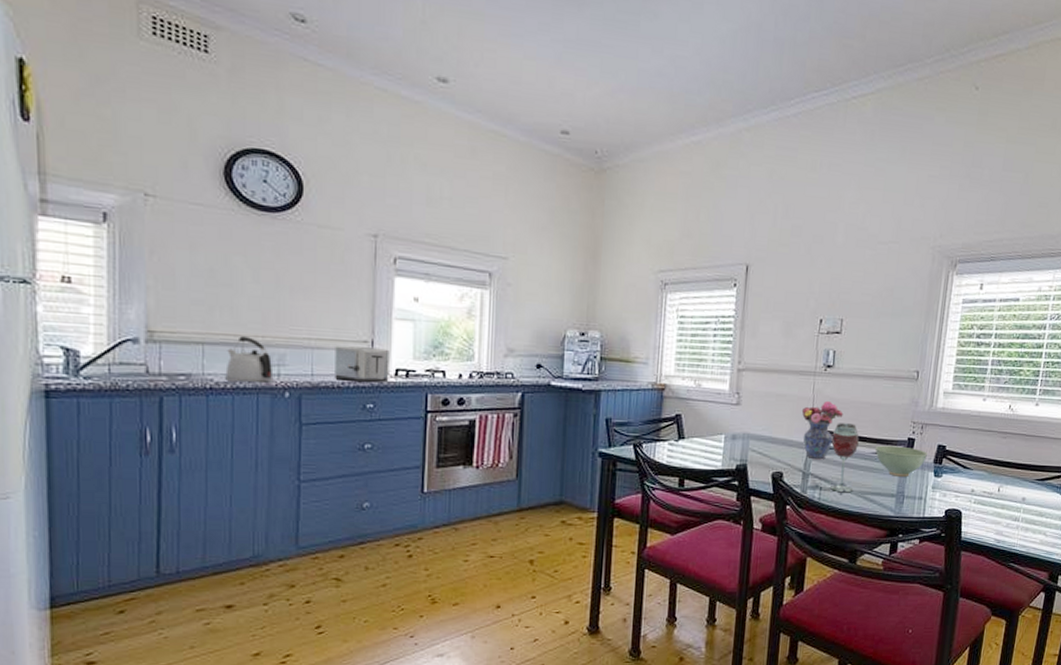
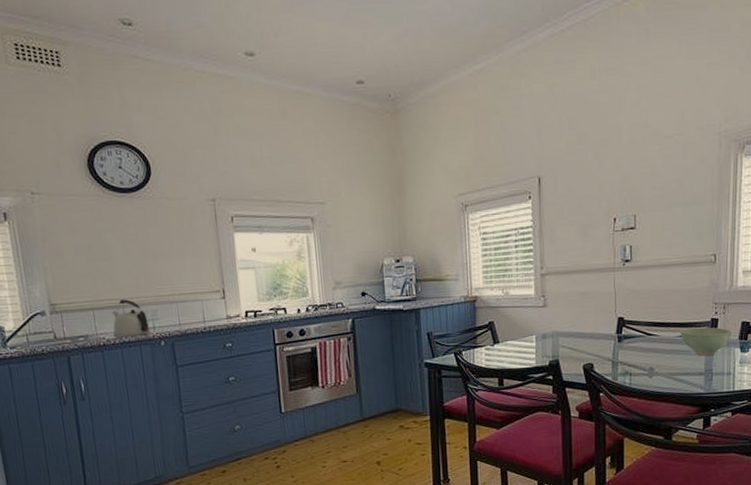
toaster: present [335,346,390,383] -> none [194,295,241,327]
flower arrangement: present [801,401,843,459] -> none [605,294,645,348]
wineglass: present [830,423,859,493] -> none [636,311,663,376]

